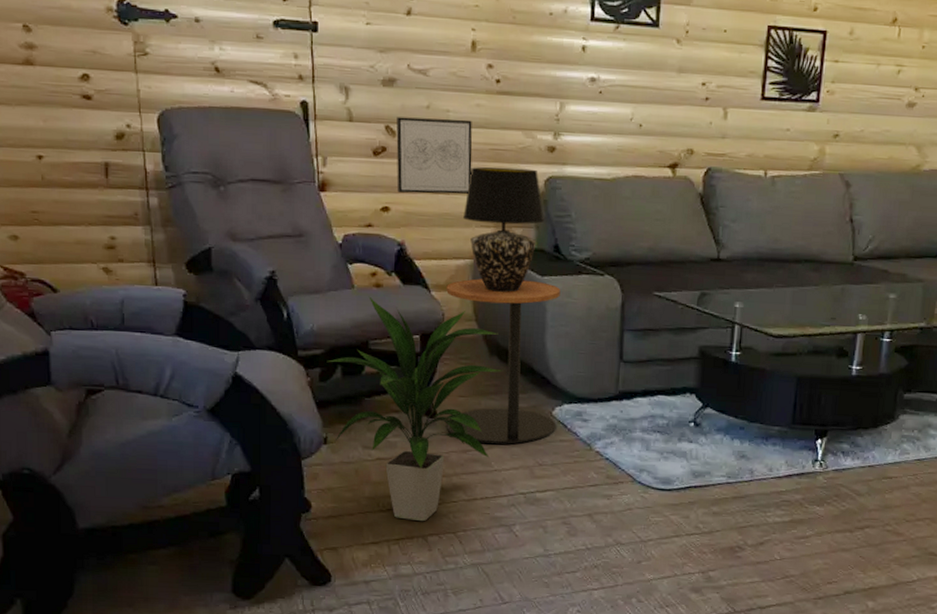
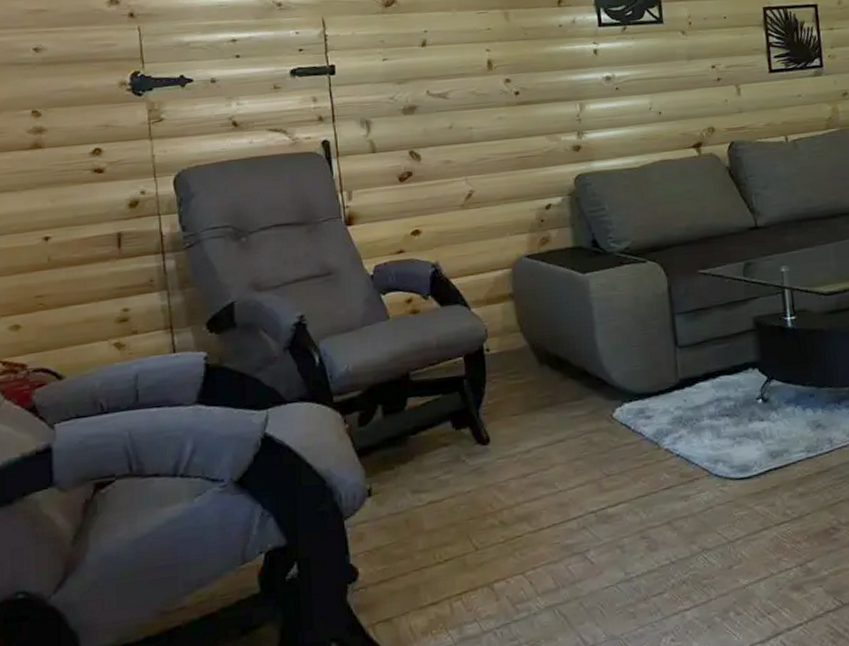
indoor plant: present [327,296,502,522] -> none [365,322,554,569]
wall art: present [396,117,473,195] -> none [420,133,501,215]
side table: present [446,278,561,445] -> none [486,279,620,463]
table lamp: present [463,166,544,292] -> none [496,170,579,298]

